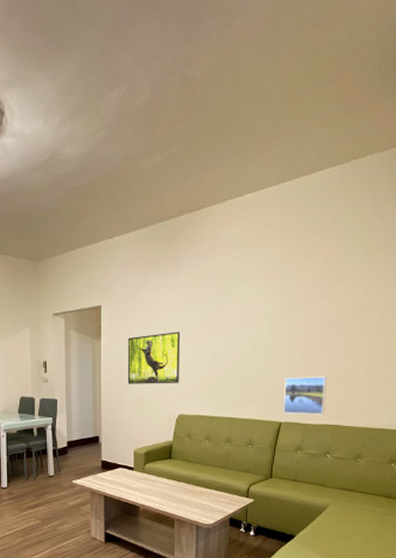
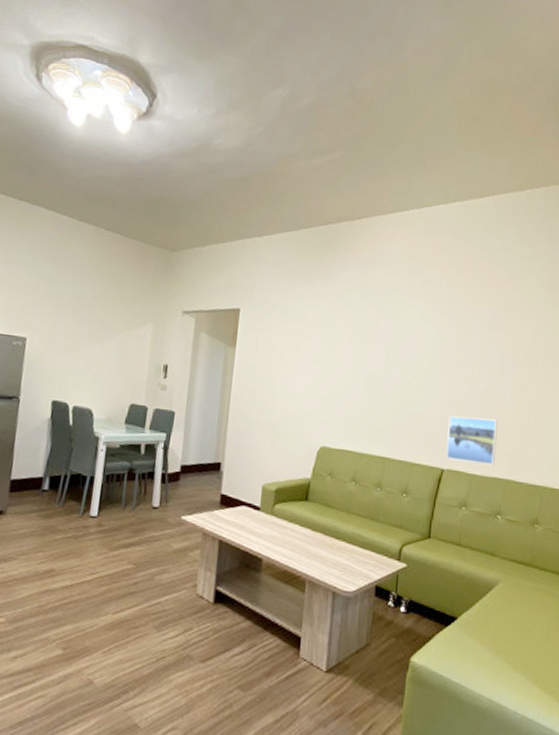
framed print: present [127,332,180,384] -> none [262,347,329,409]

